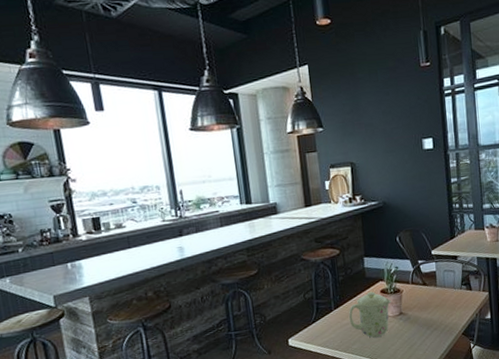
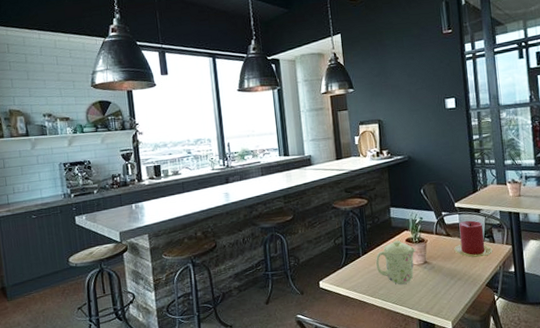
candle: none [430,268,470,307] -> present [454,220,493,258]

